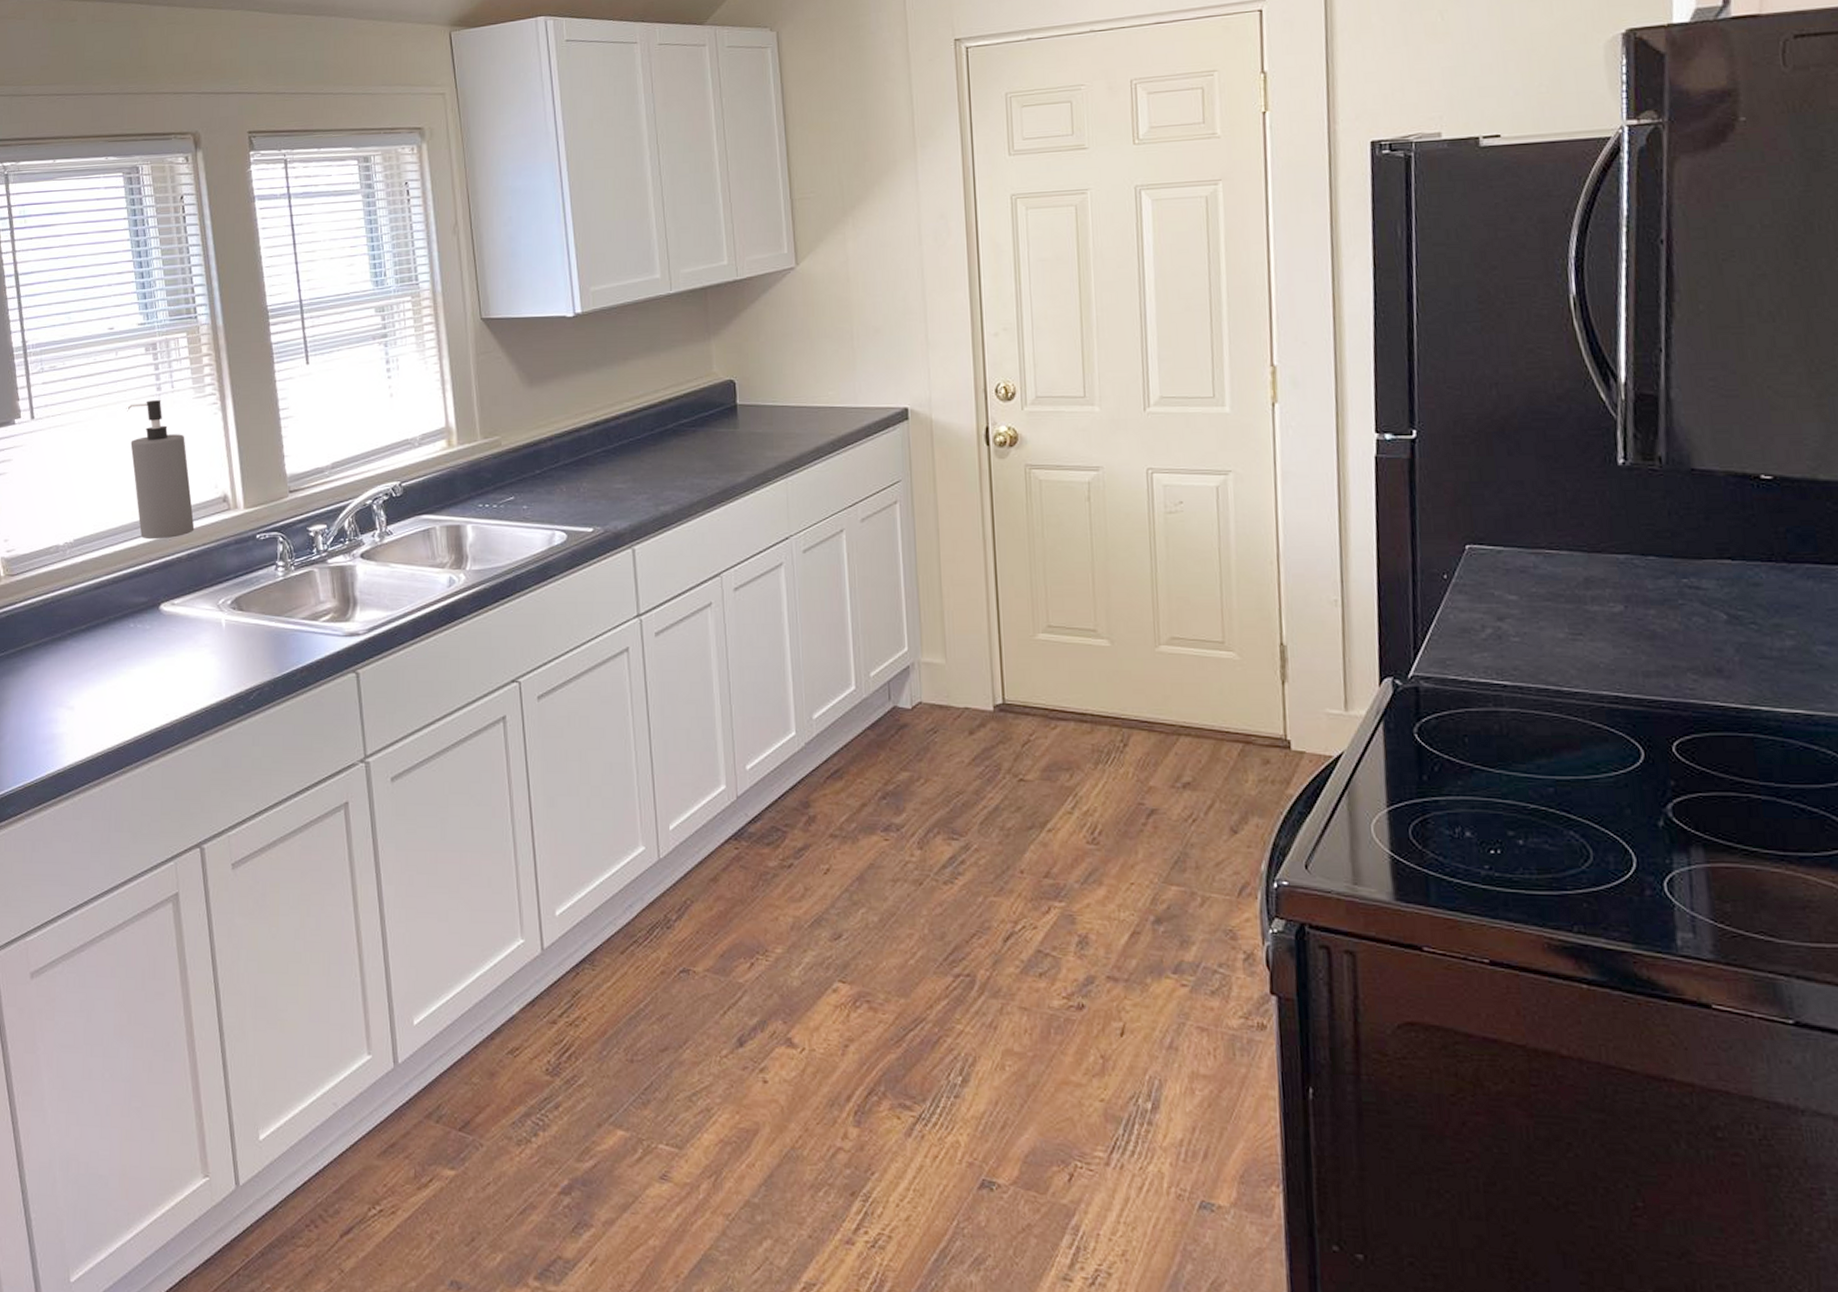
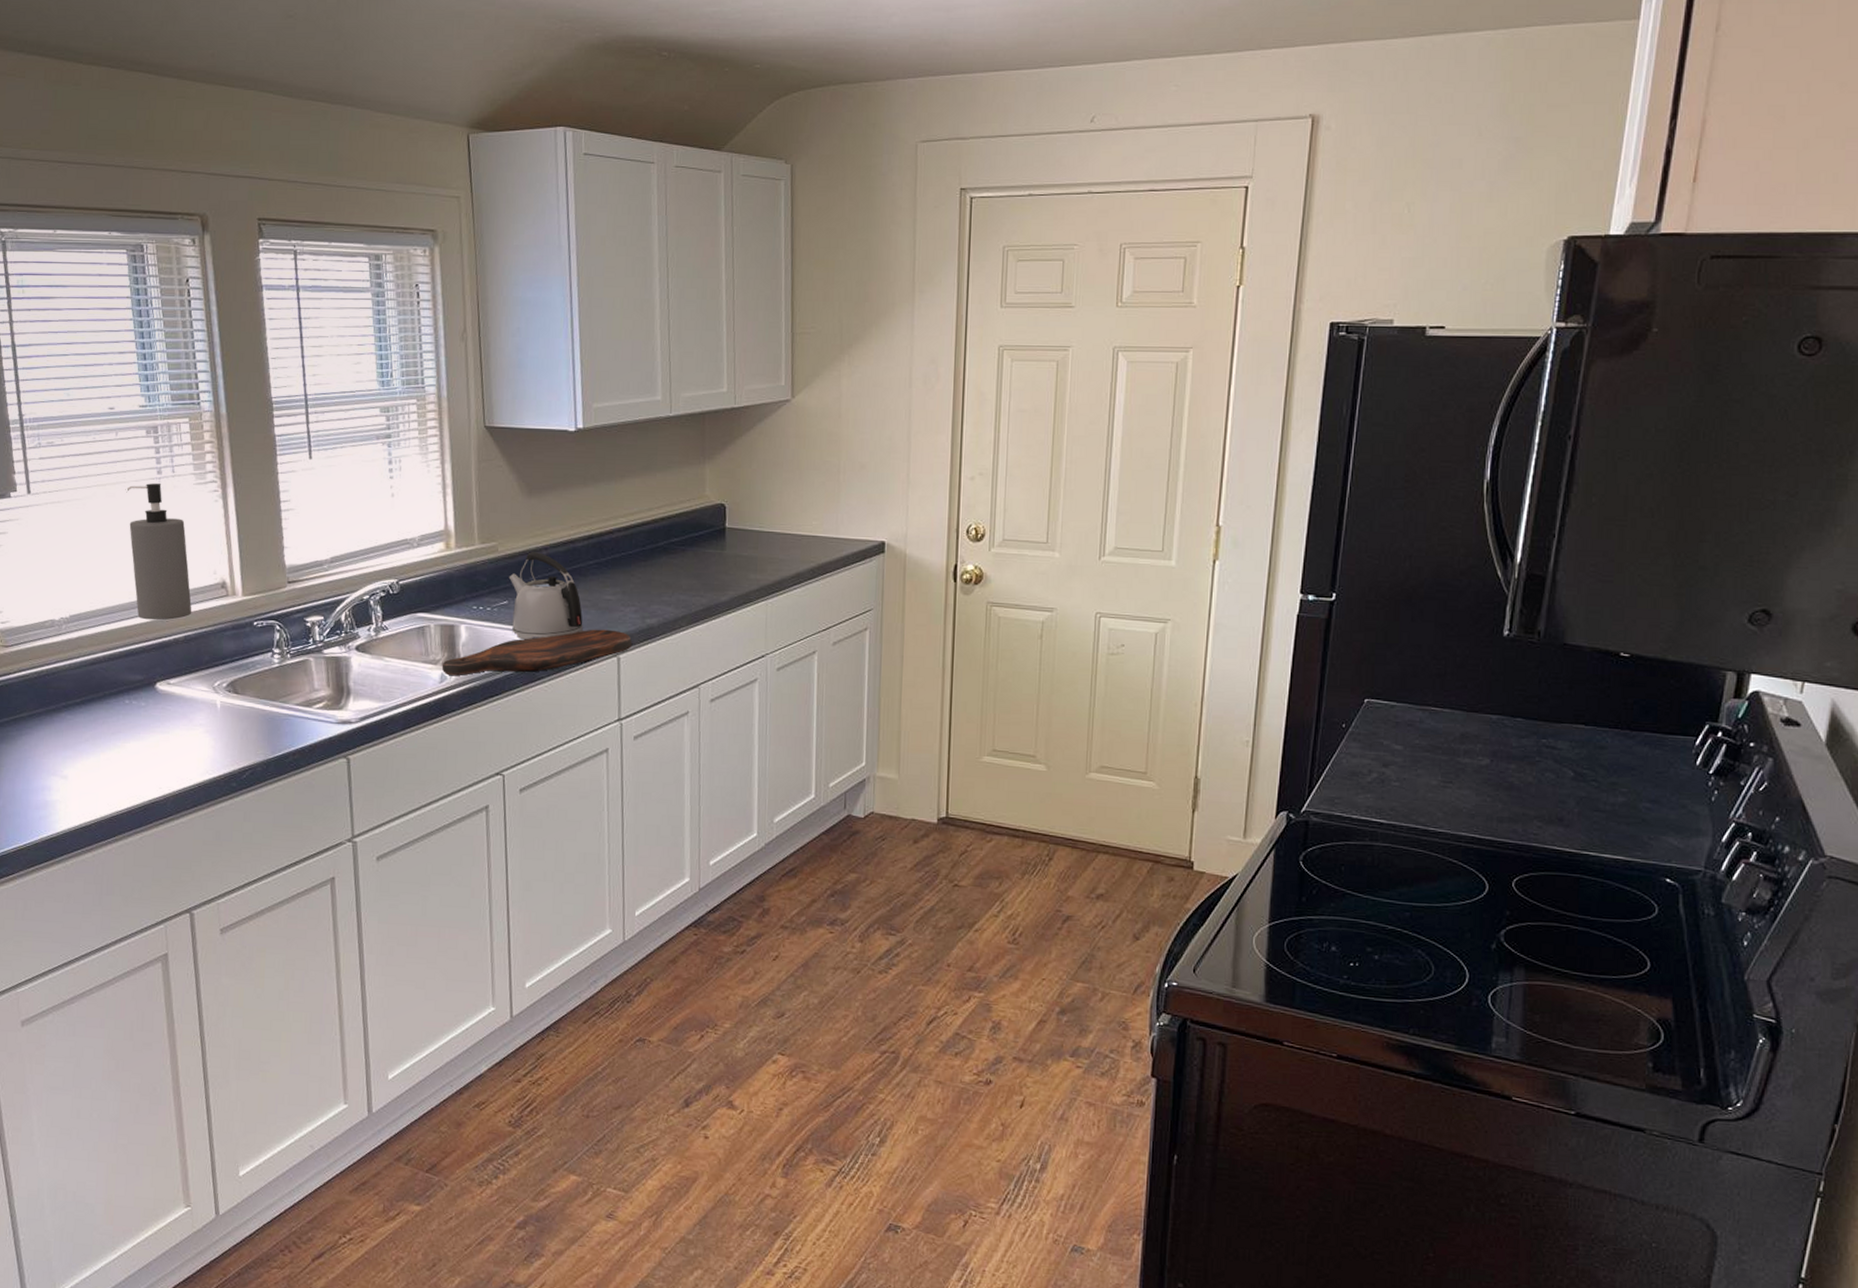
cutting board: none [449,520,646,579] -> present [441,629,632,676]
kettle: none [513,442,594,536] -> present [508,551,583,639]

